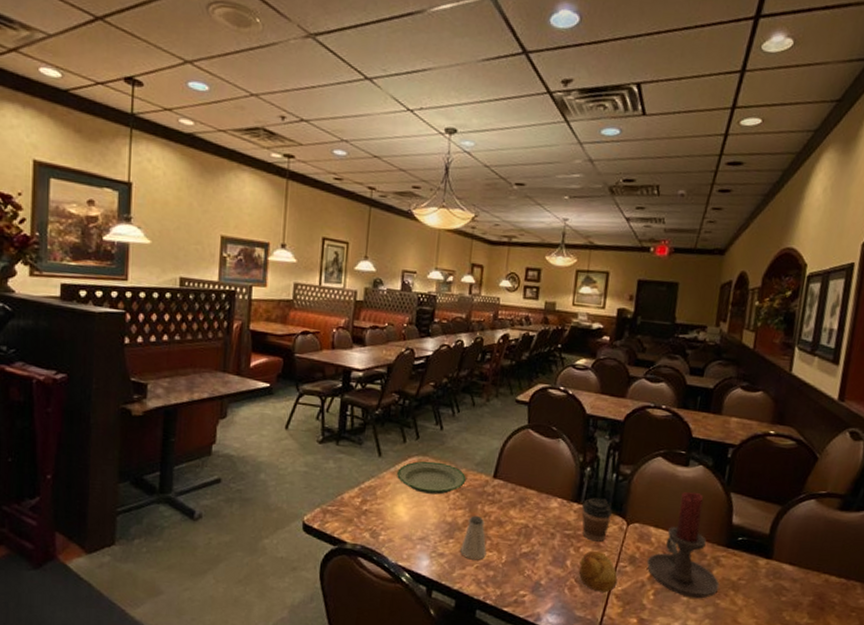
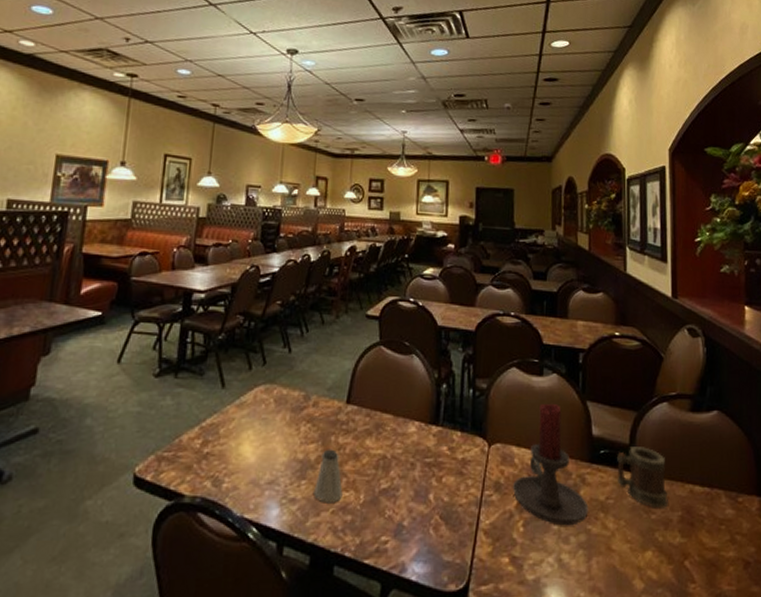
plate: present [397,460,466,495] -> none [242,389,318,428]
bread roll: present [579,550,618,593] -> none [443,479,485,529]
coffee cup: present [581,497,613,542] -> none [441,418,473,468]
mug: none [752,537,805,593] -> present [617,447,668,508]

